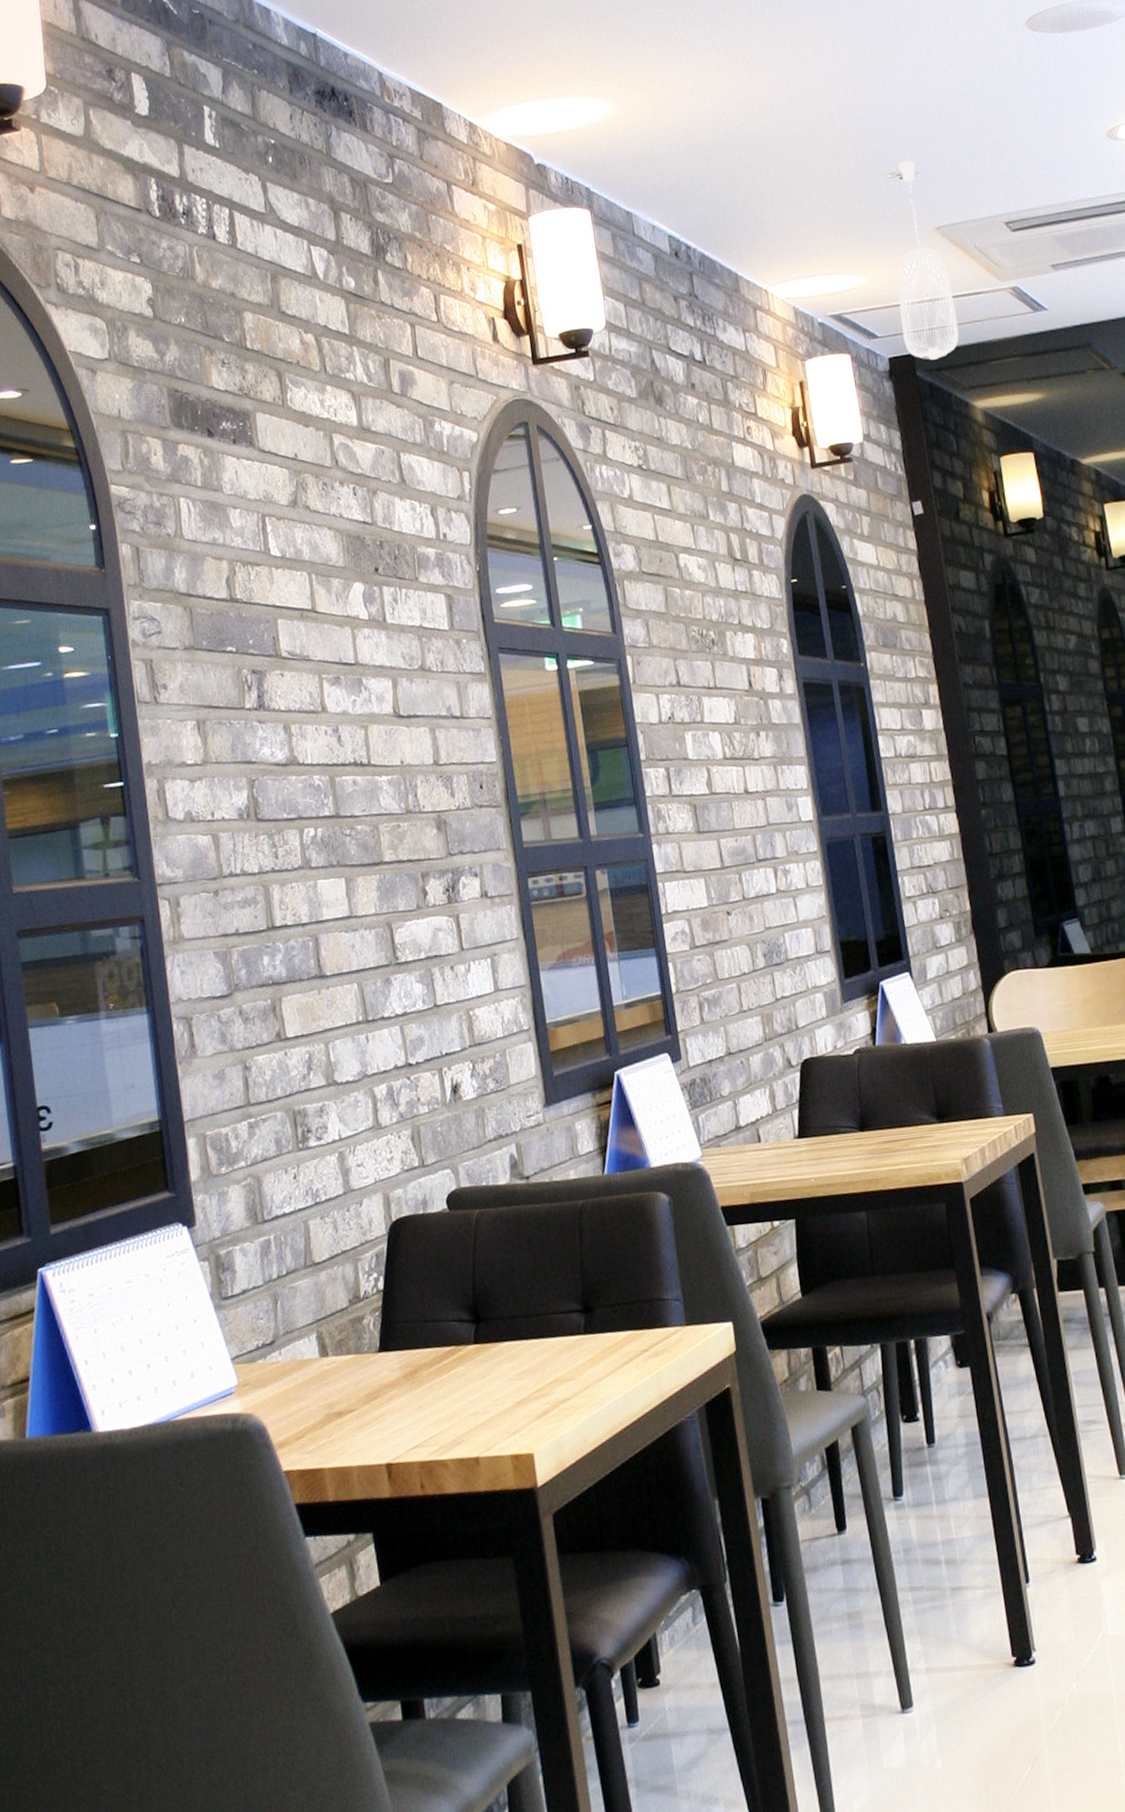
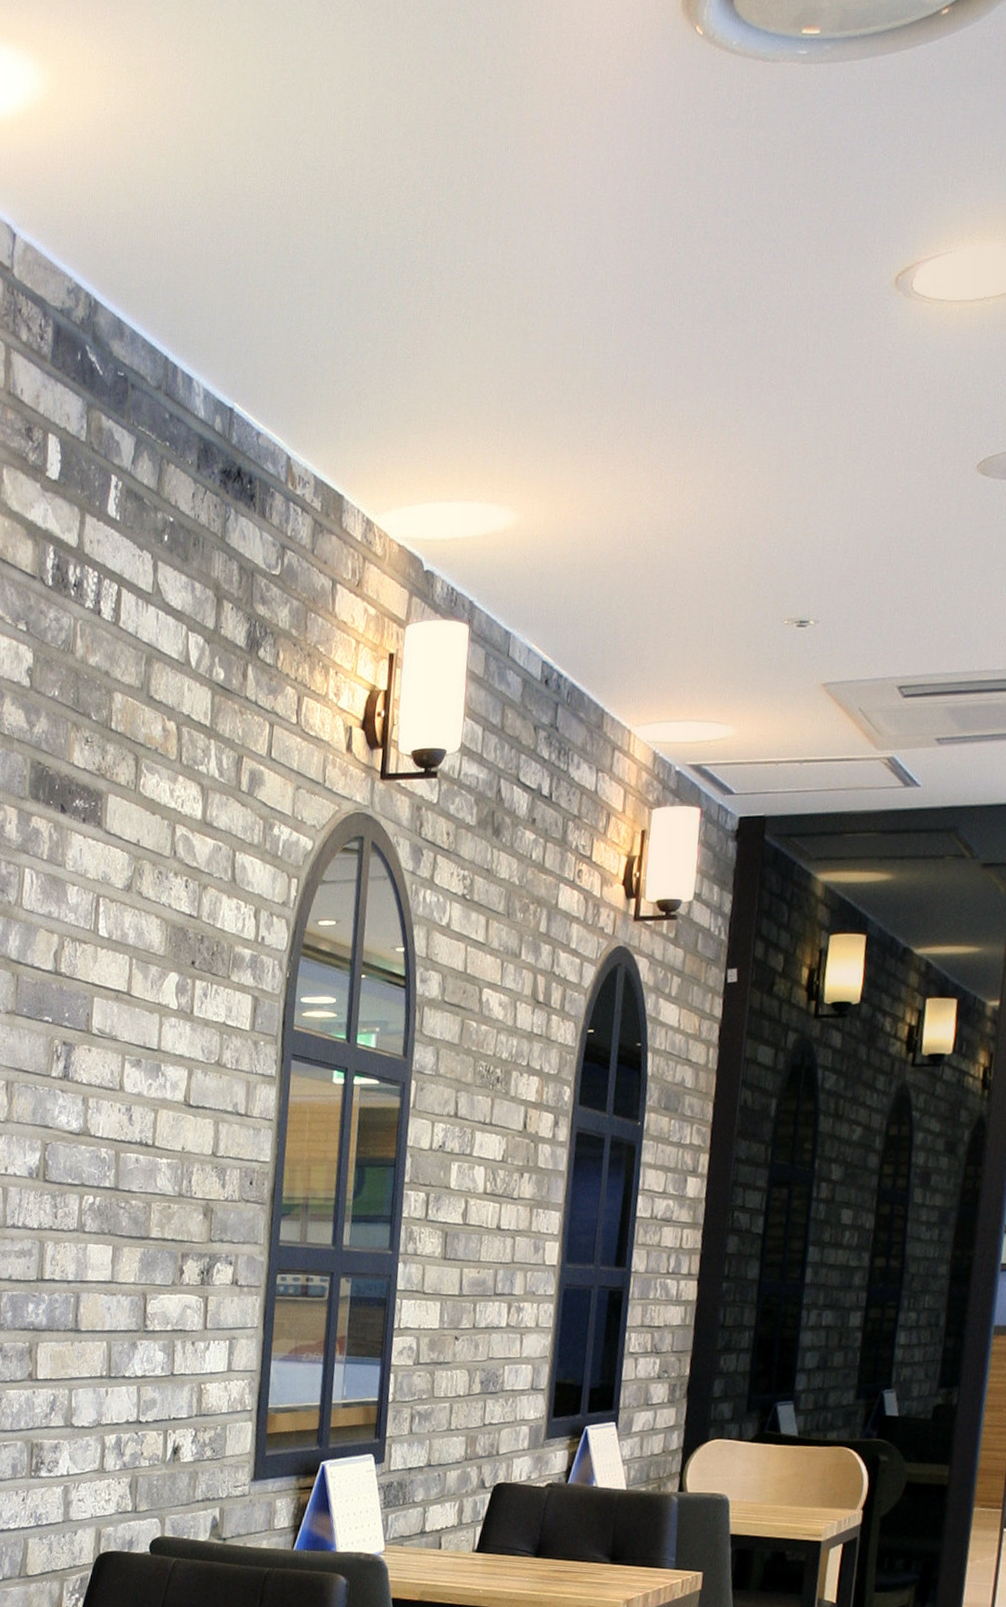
pendant light: present [898,161,959,360] -> none [759,608,823,825]

